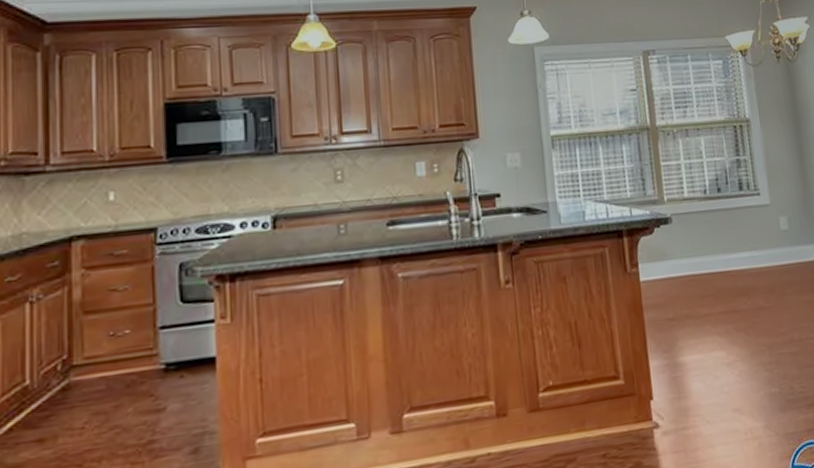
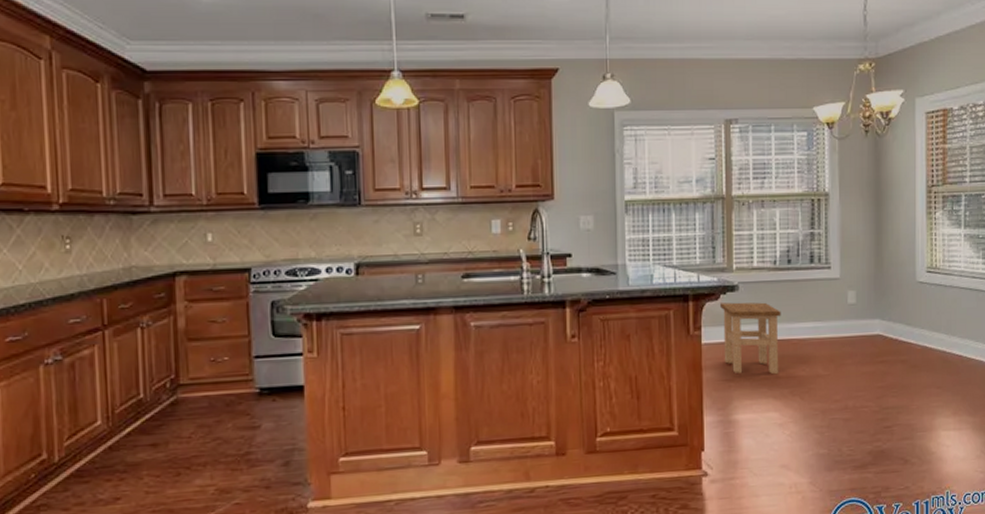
stool: none [655,233,721,311] -> present [720,302,781,375]

